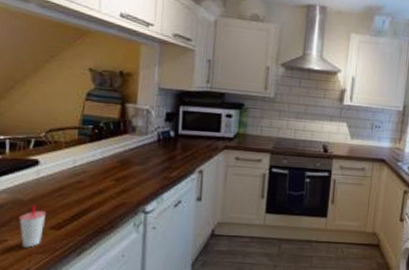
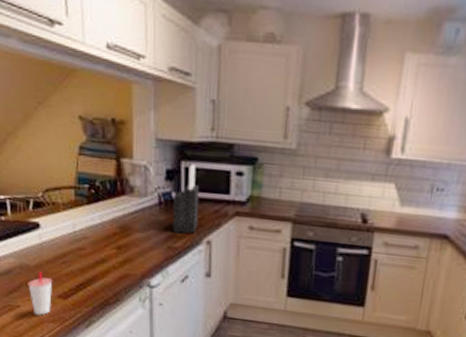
knife block: none [168,108,194,165] -> present [171,164,199,234]

